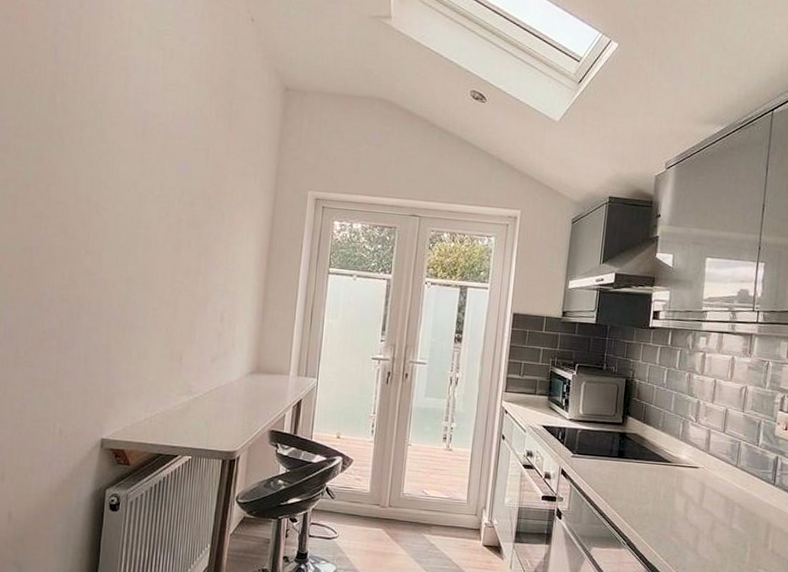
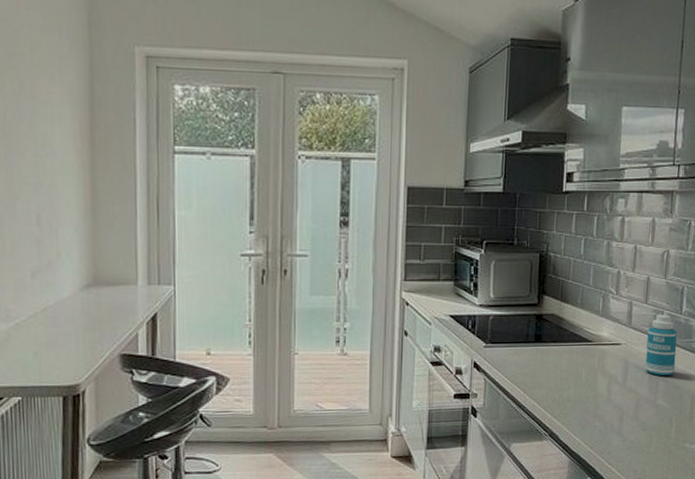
bottle: none [721,444,754,502] -> present [645,315,677,376]

